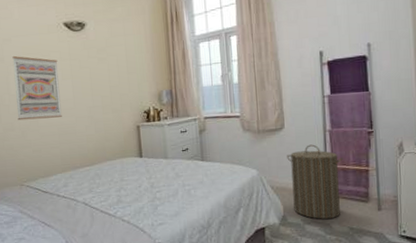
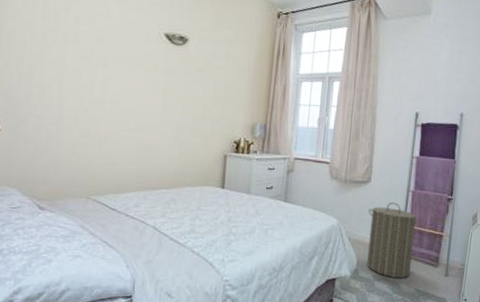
wall art: present [12,55,62,121] -> none [96,57,152,132]

